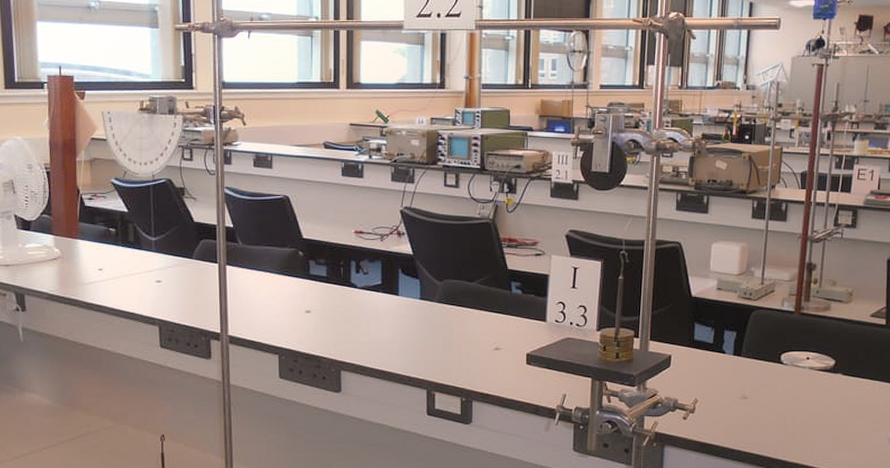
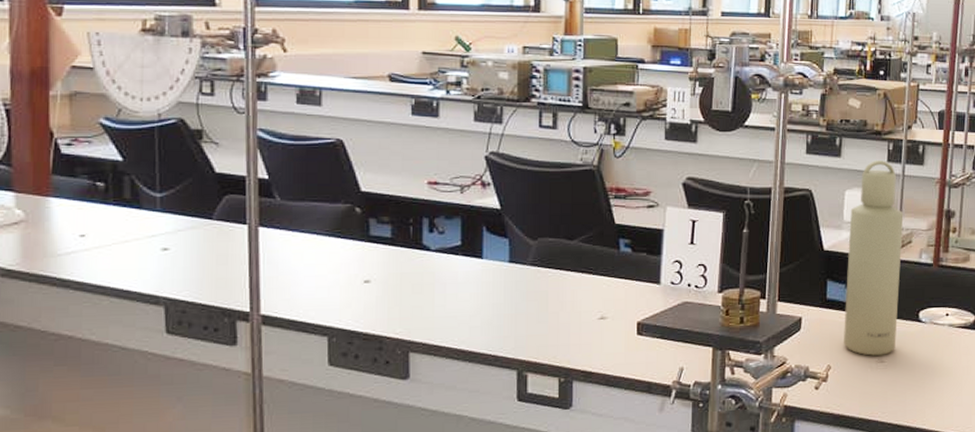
bottle: none [710,216,767,392] -> present [844,159,904,356]

